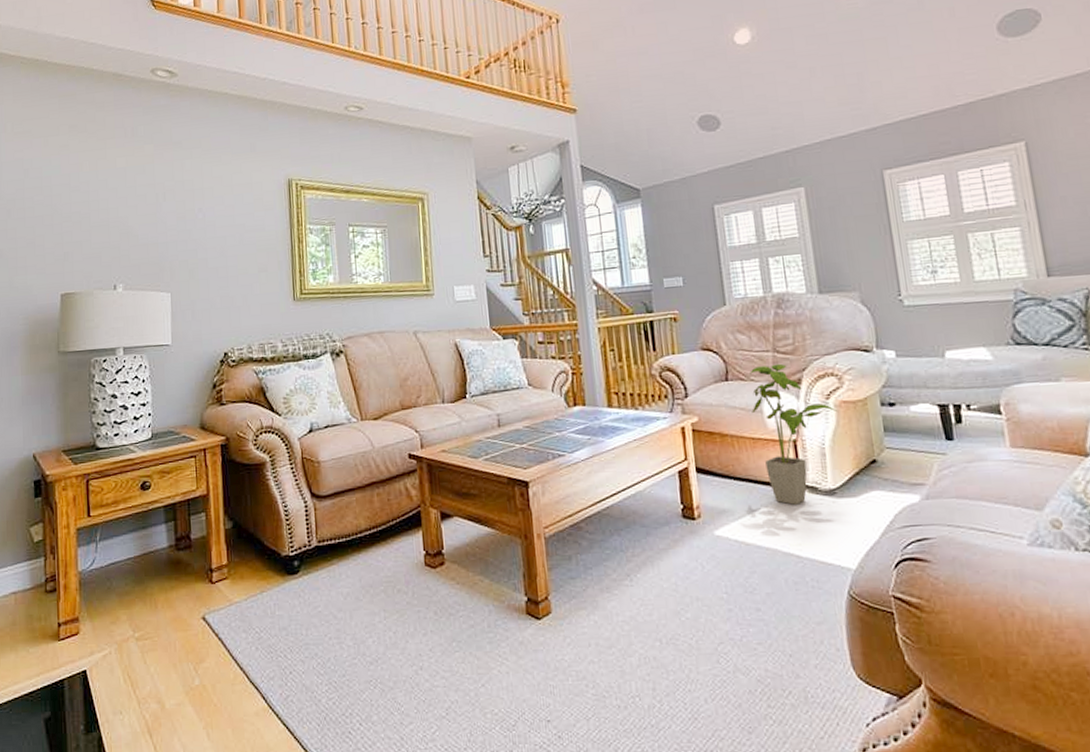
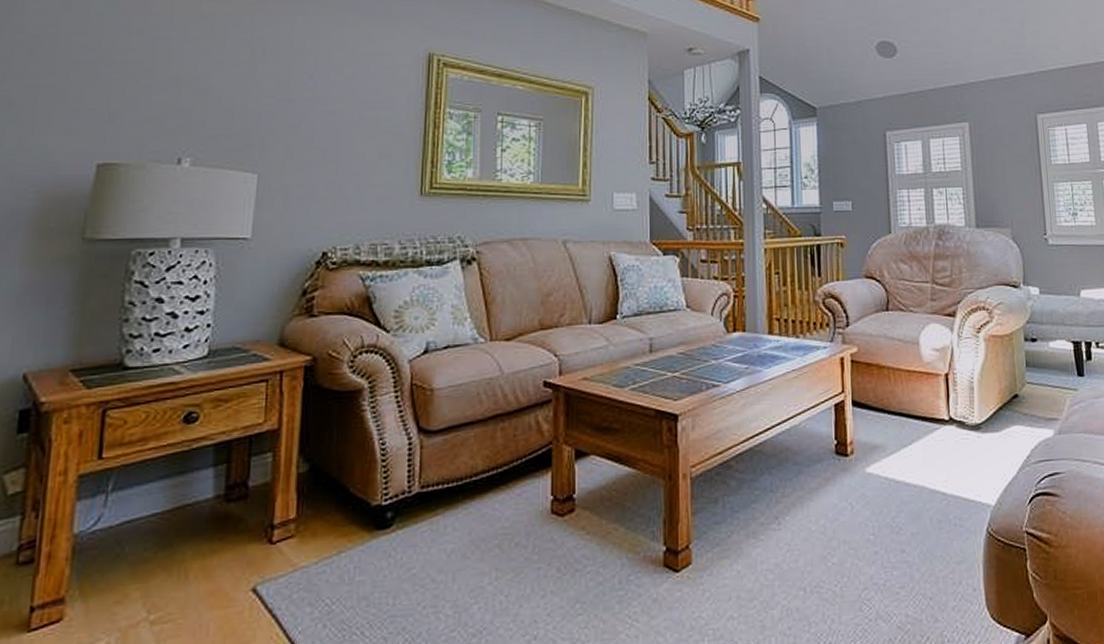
house plant: present [750,363,839,505] -> none [909,295,987,440]

